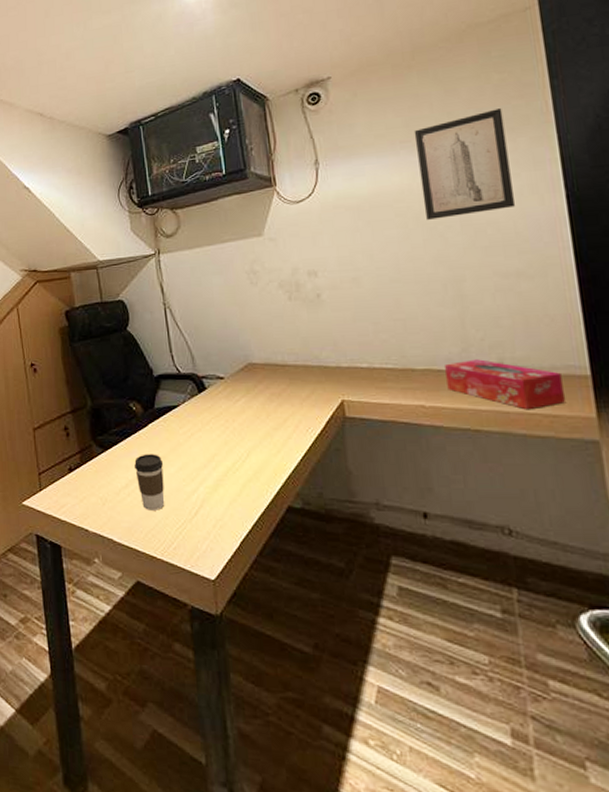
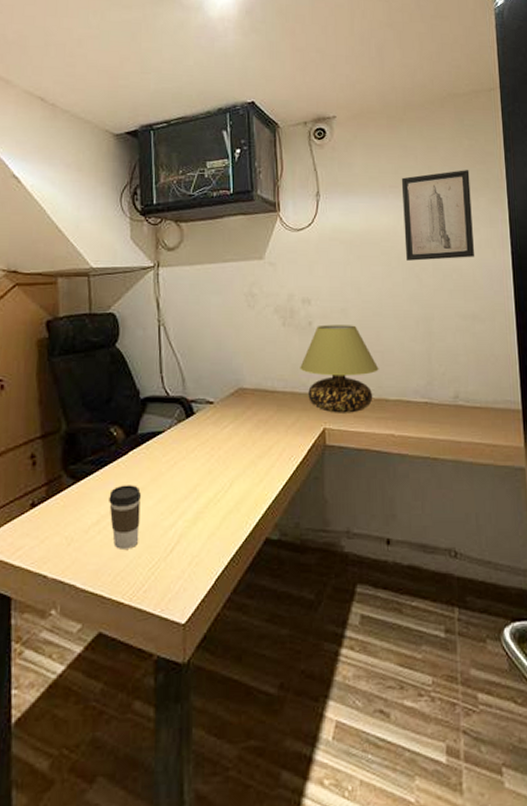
table lamp: none [311,294,402,385] -> present [300,324,379,413]
tissue box: present [445,359,565,410] -> none [413,392,502,440]

